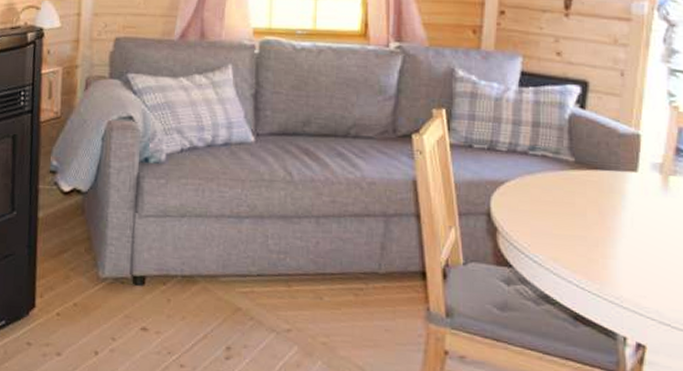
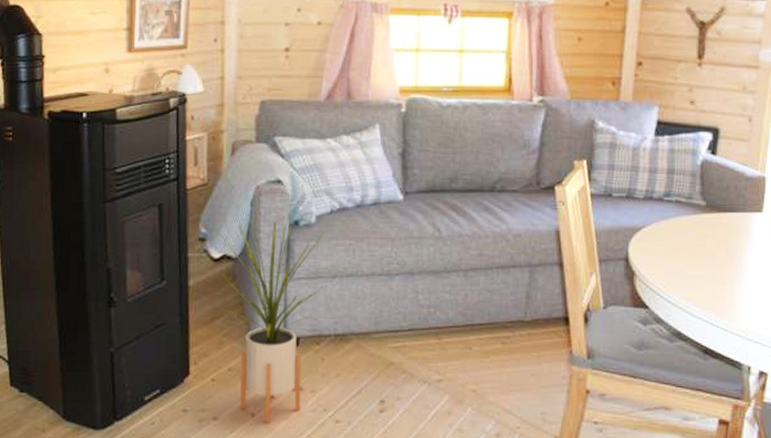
house plant: none [70,147,175,363] -> present [220,212,325,423]

